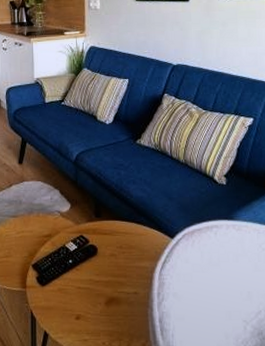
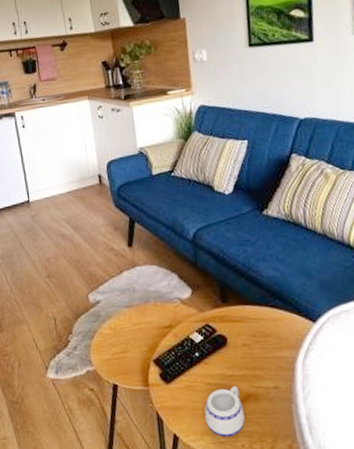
mug: none [73,291,107,335] -> present [204,386,245,437]

